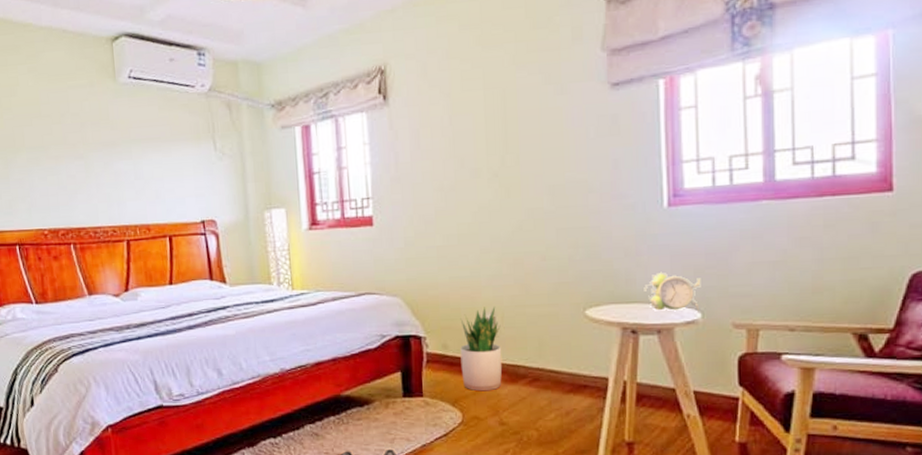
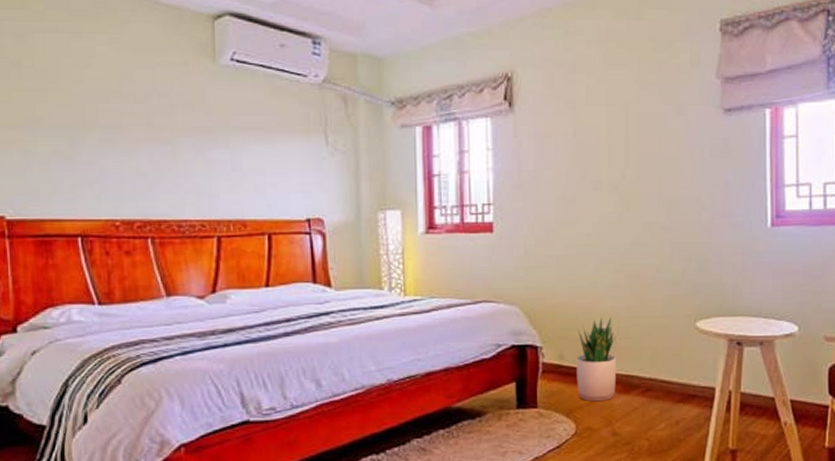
alarm clock: present [645,273,701,311] -> none [750,288,798,324]

